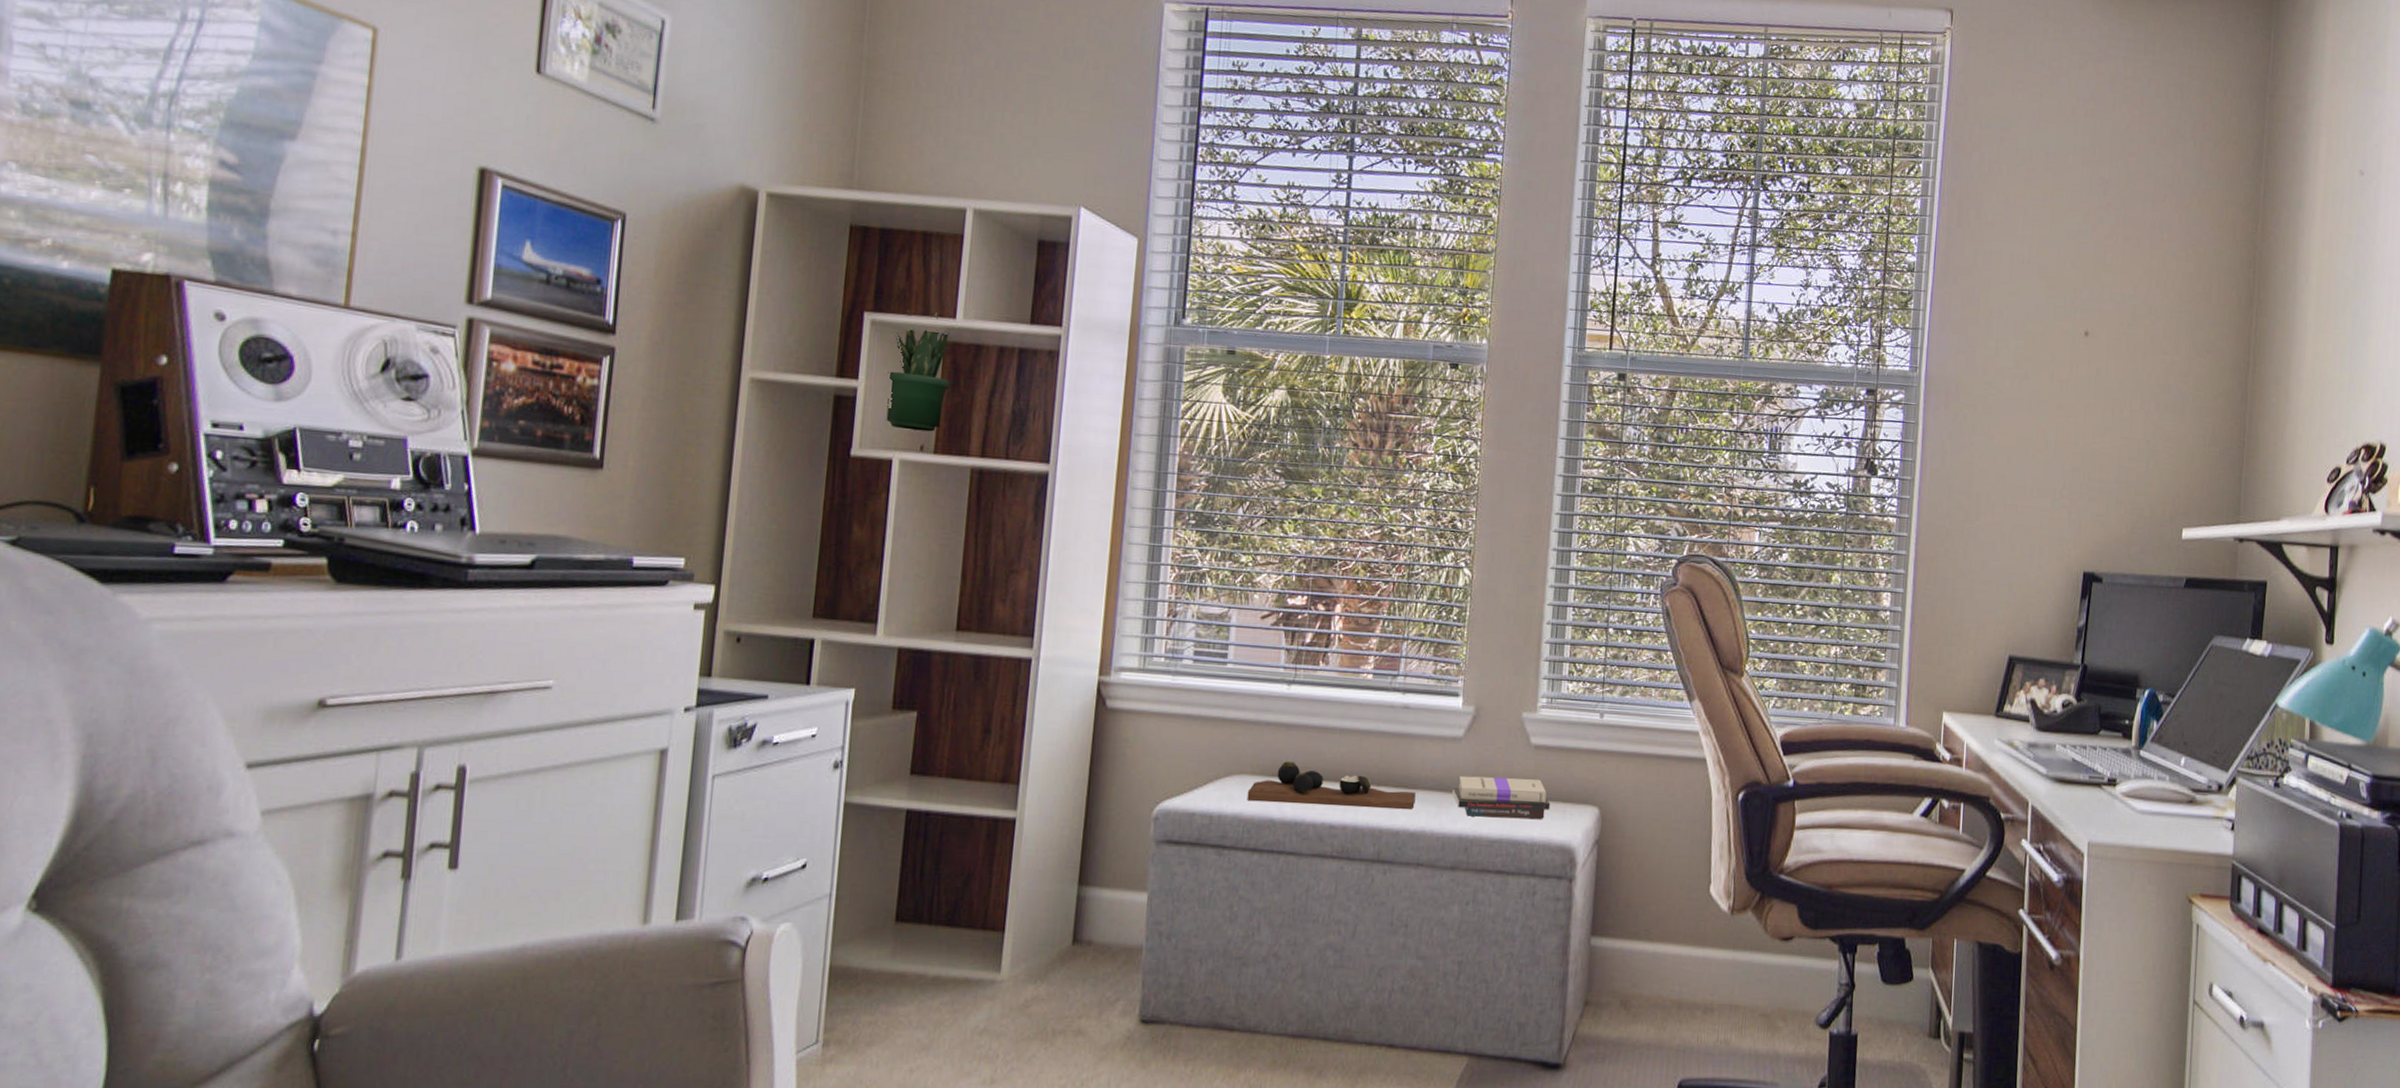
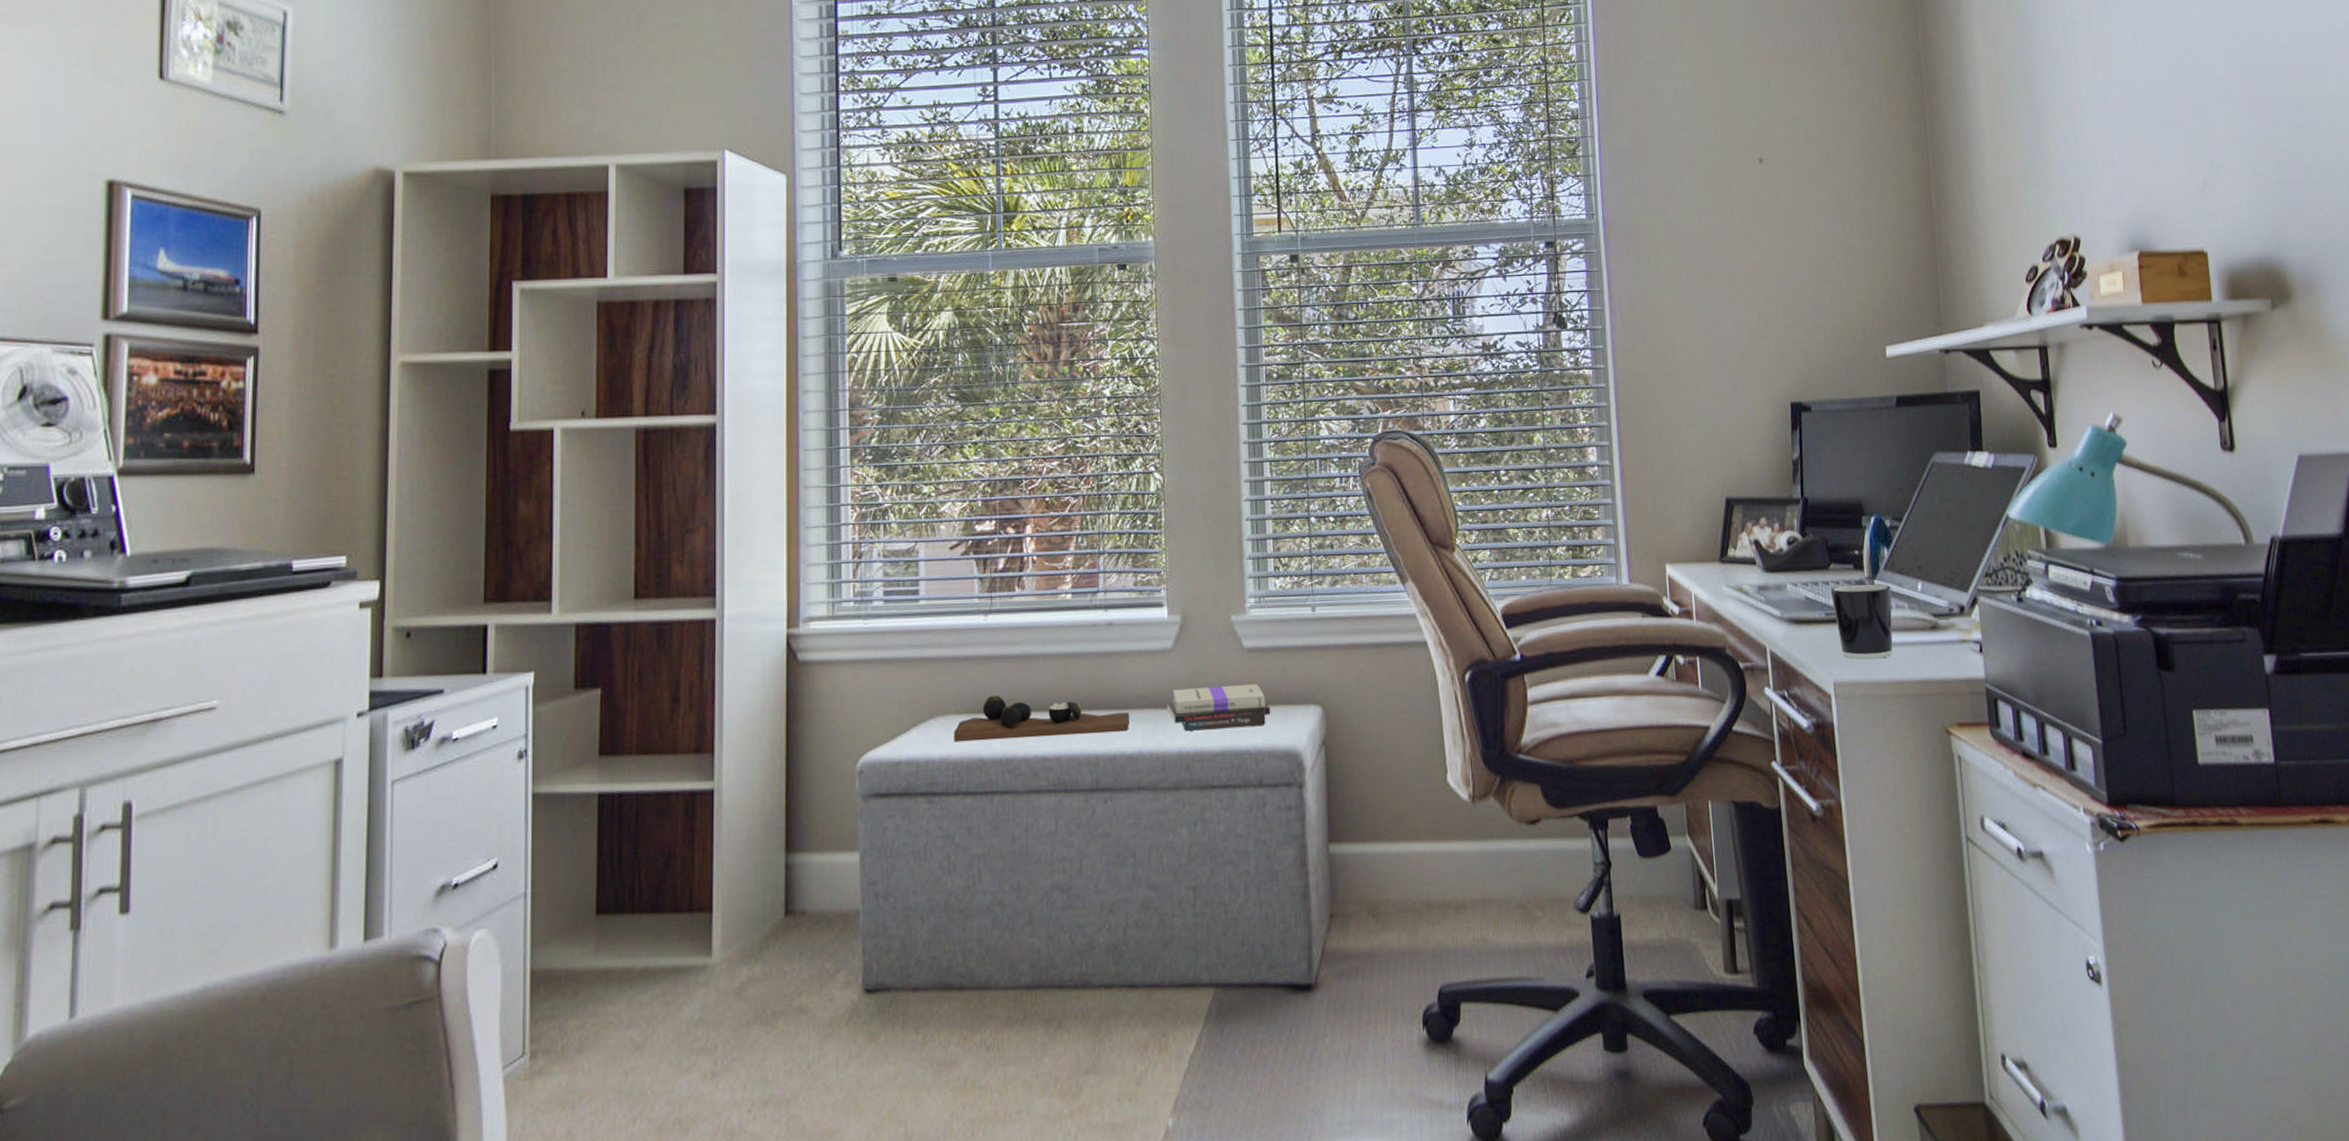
planter: present [886,310,950,432] -> none [541,273,607,397]
mug: none [2097,751,2155,825] -> present [1830,583,1893,660]

